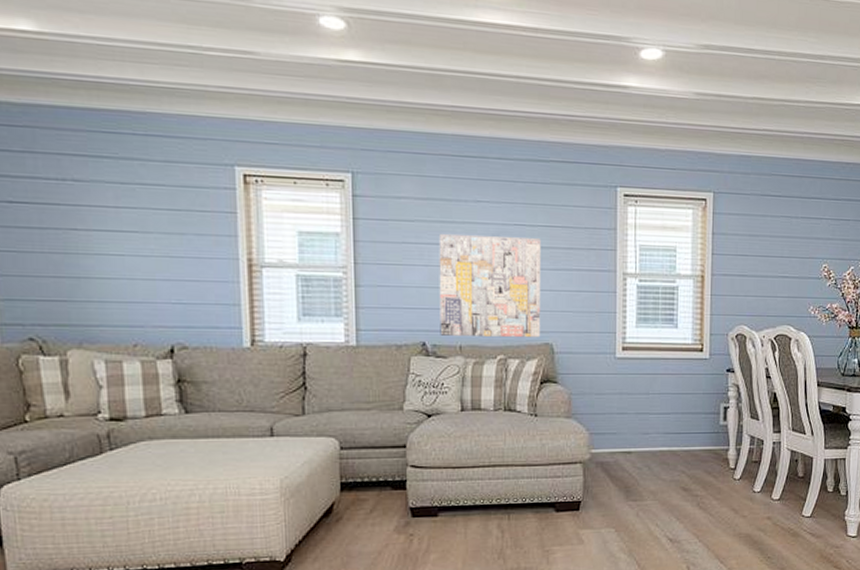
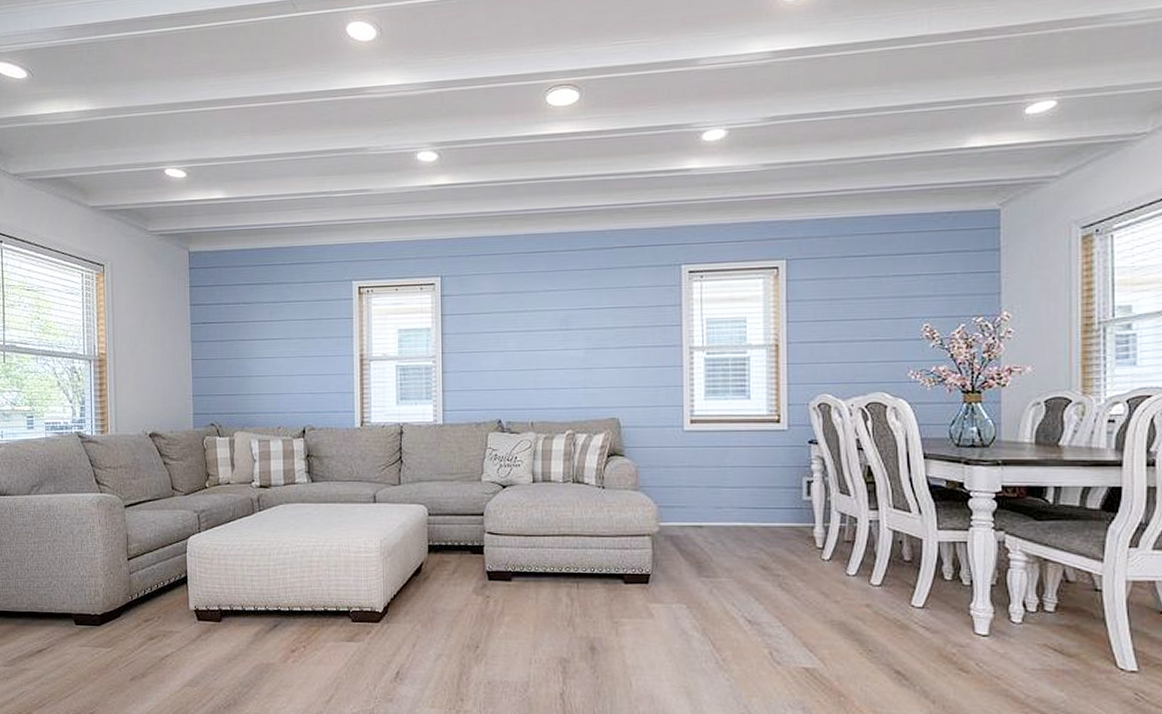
wall art: present [438,233,541,338] -> none [513,320,607,414]

